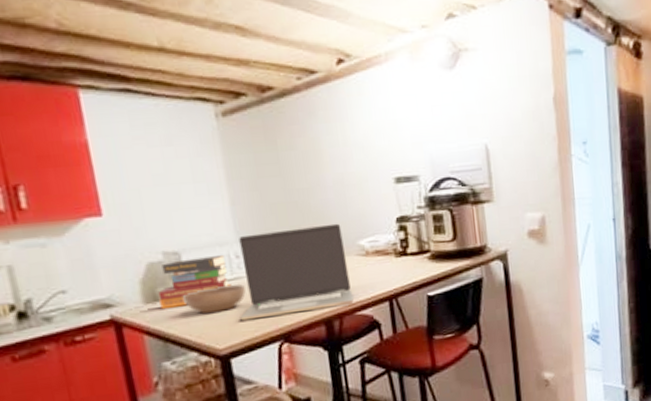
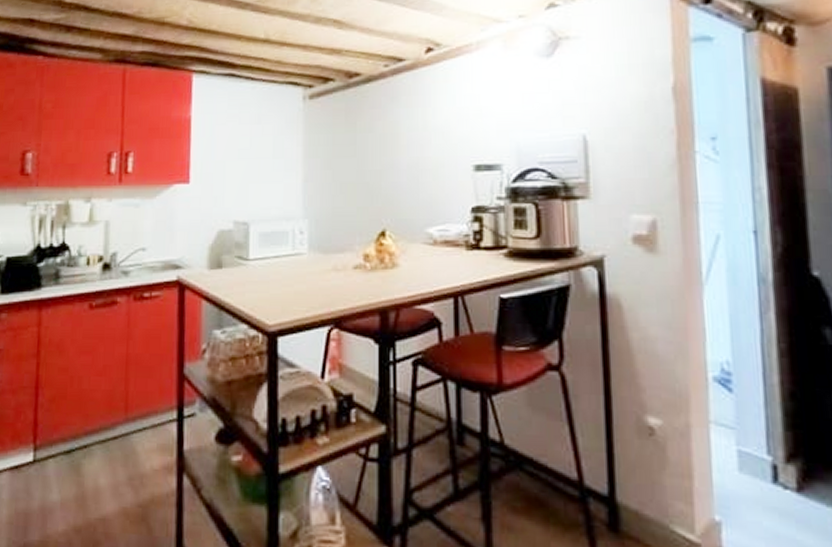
books: present [158,255,232,309] -> none [222,230,291,276]
bowl: present [182,284,246,313] -> none [243,261,304,286]
laptop: present [239,223,354,321] -> none [294,208,414,299]

